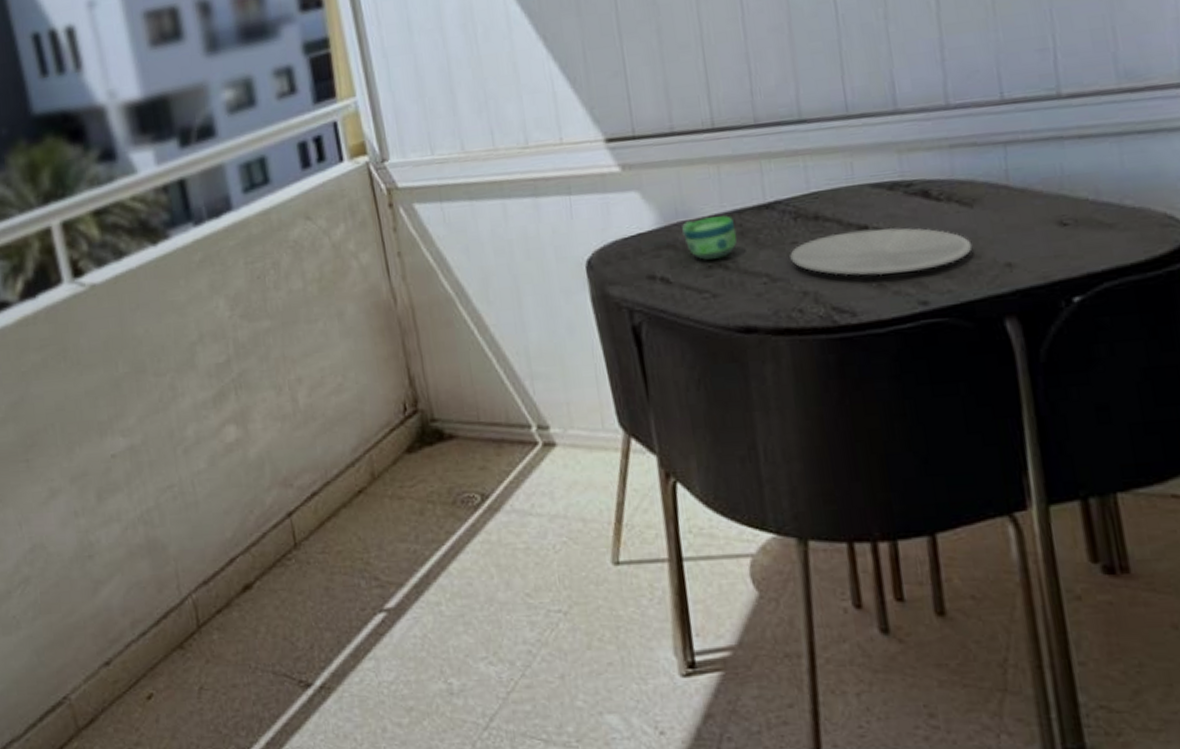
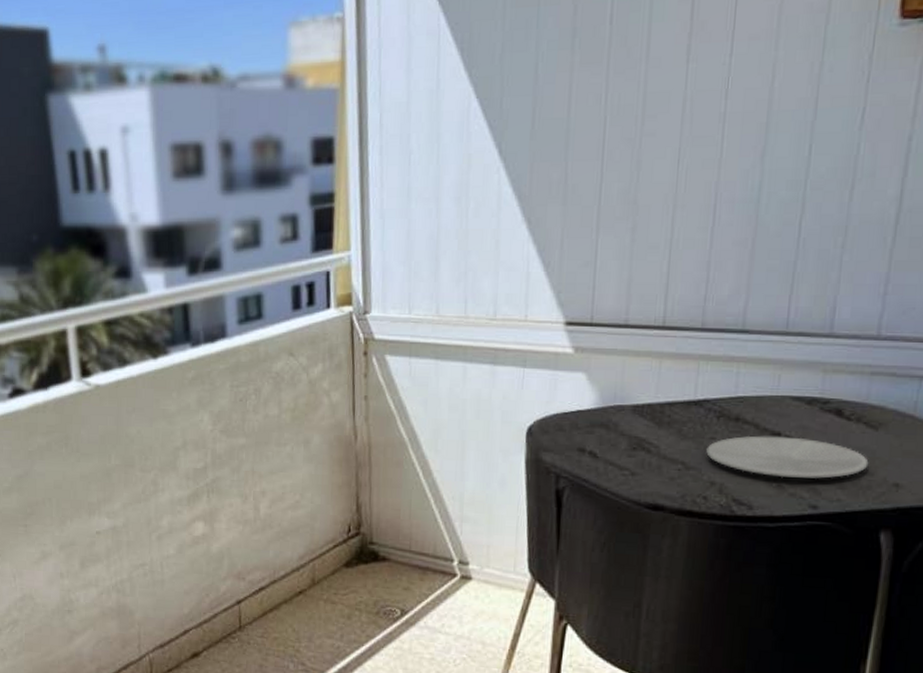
cup: present [682,215,737,260] -> none [617,404,664,442]

